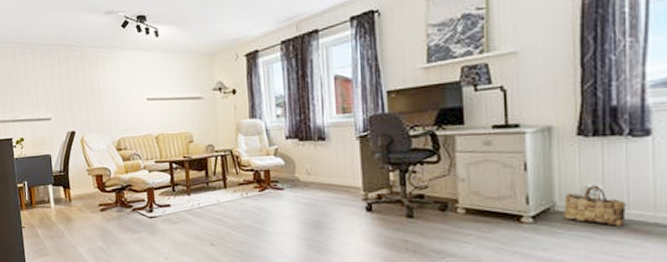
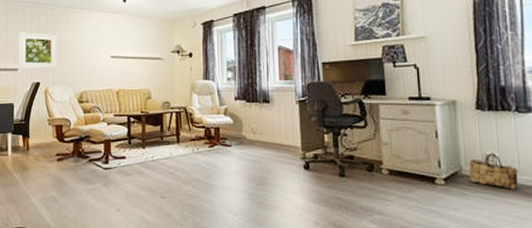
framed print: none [48,78,91,118] -> present [19,32,57,69]

